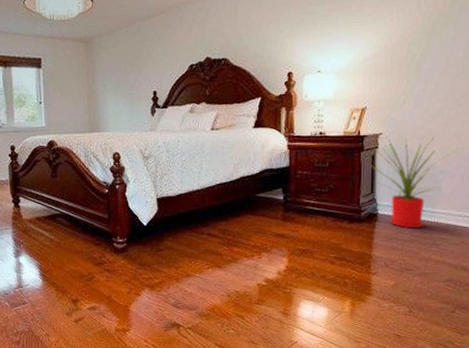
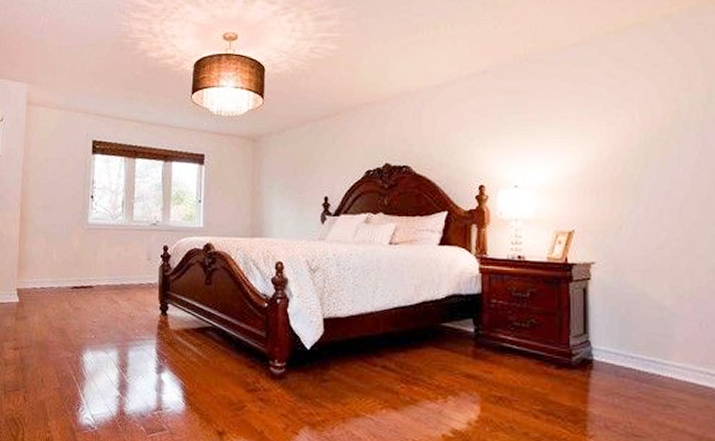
house plant: present [371,137,459,229] -> none [582,267,693,383]

